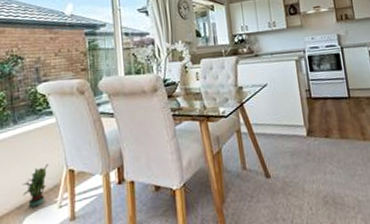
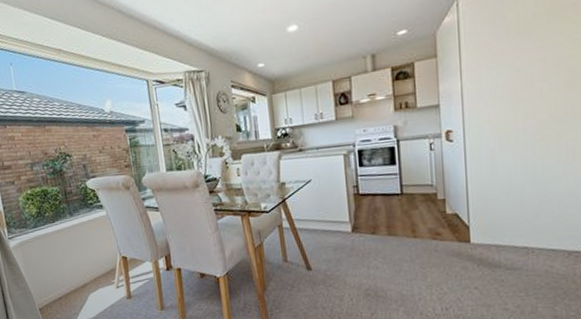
potted plant: present [22,163,49,208] -> none [83,250,105,287]

